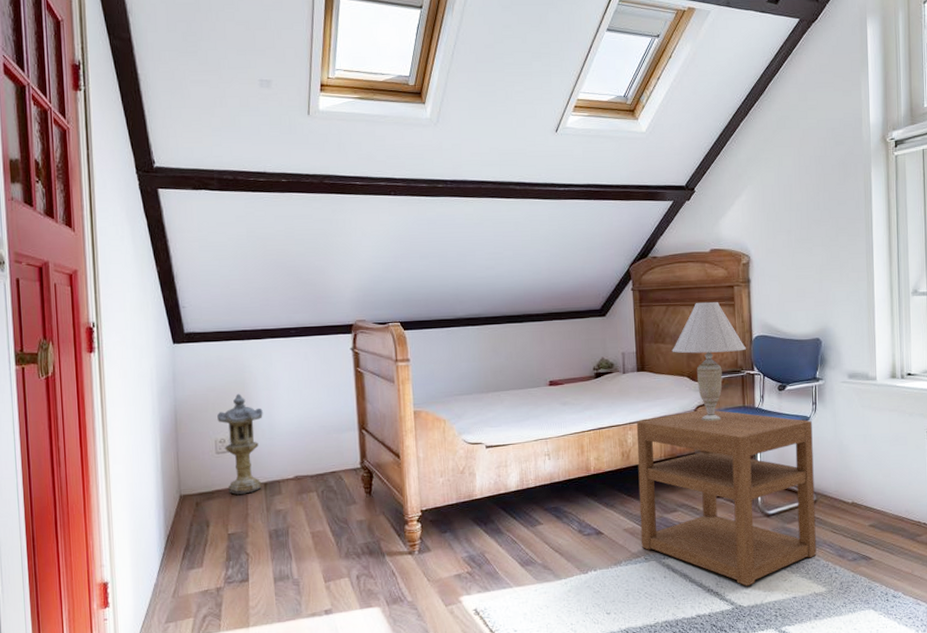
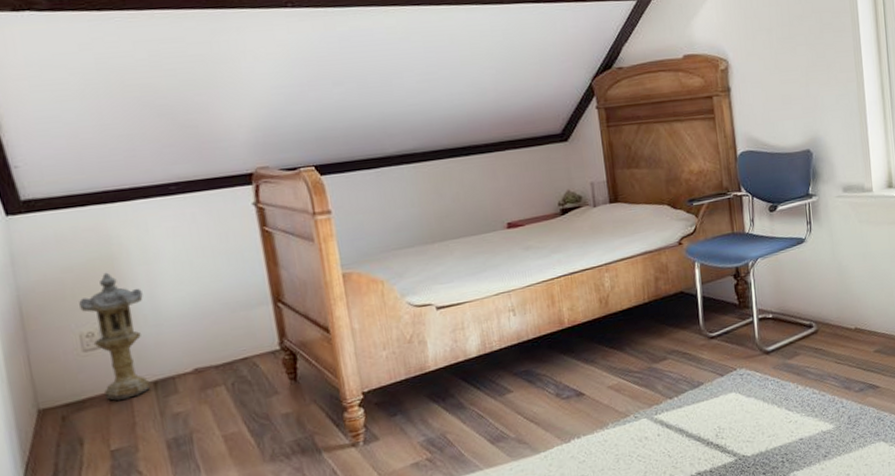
nightstand: present [636,409,817,587] -> none [613,239,822,434]
table lamp: present [672,301,746,421] -> none [647,115,731,254]

